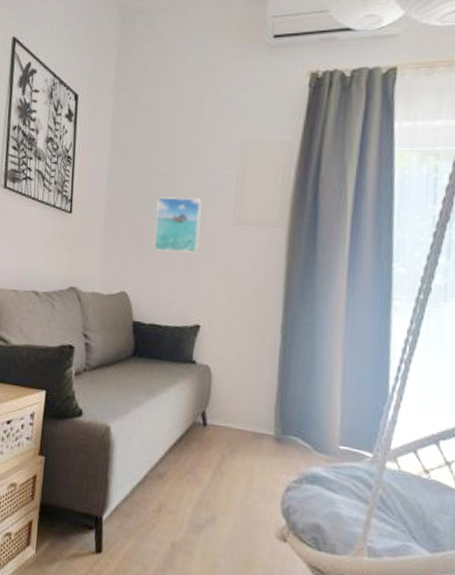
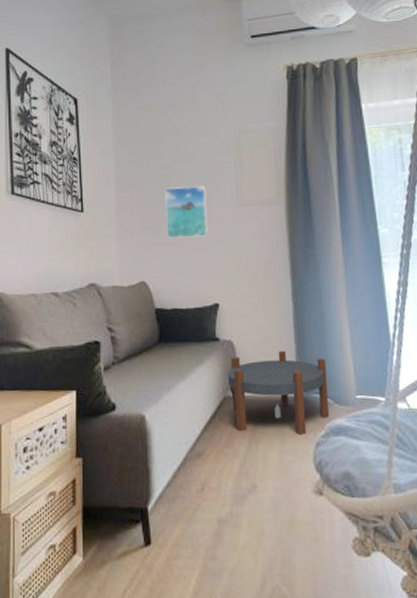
side table: none [199,383,310,476] -> present [227,350,329,435]

